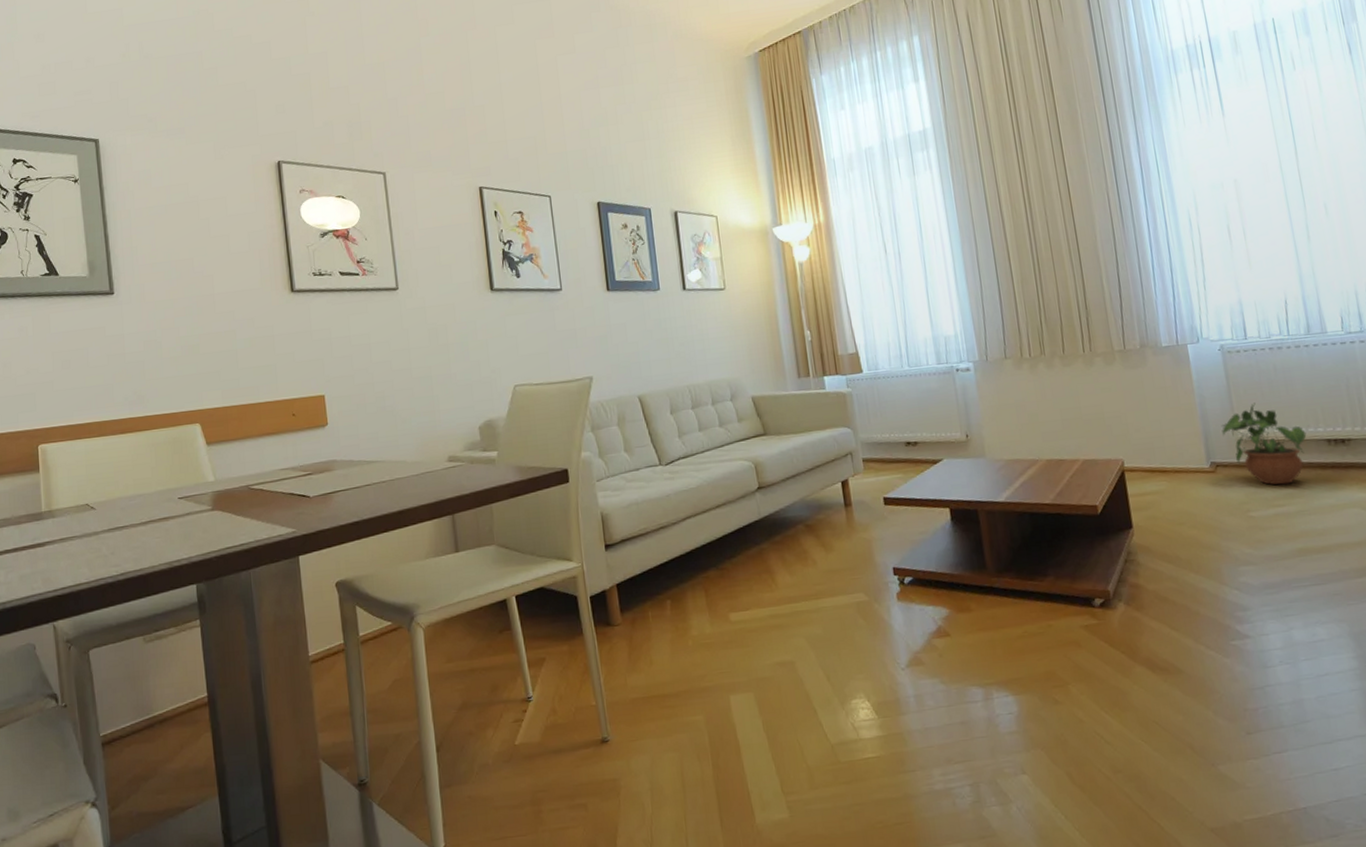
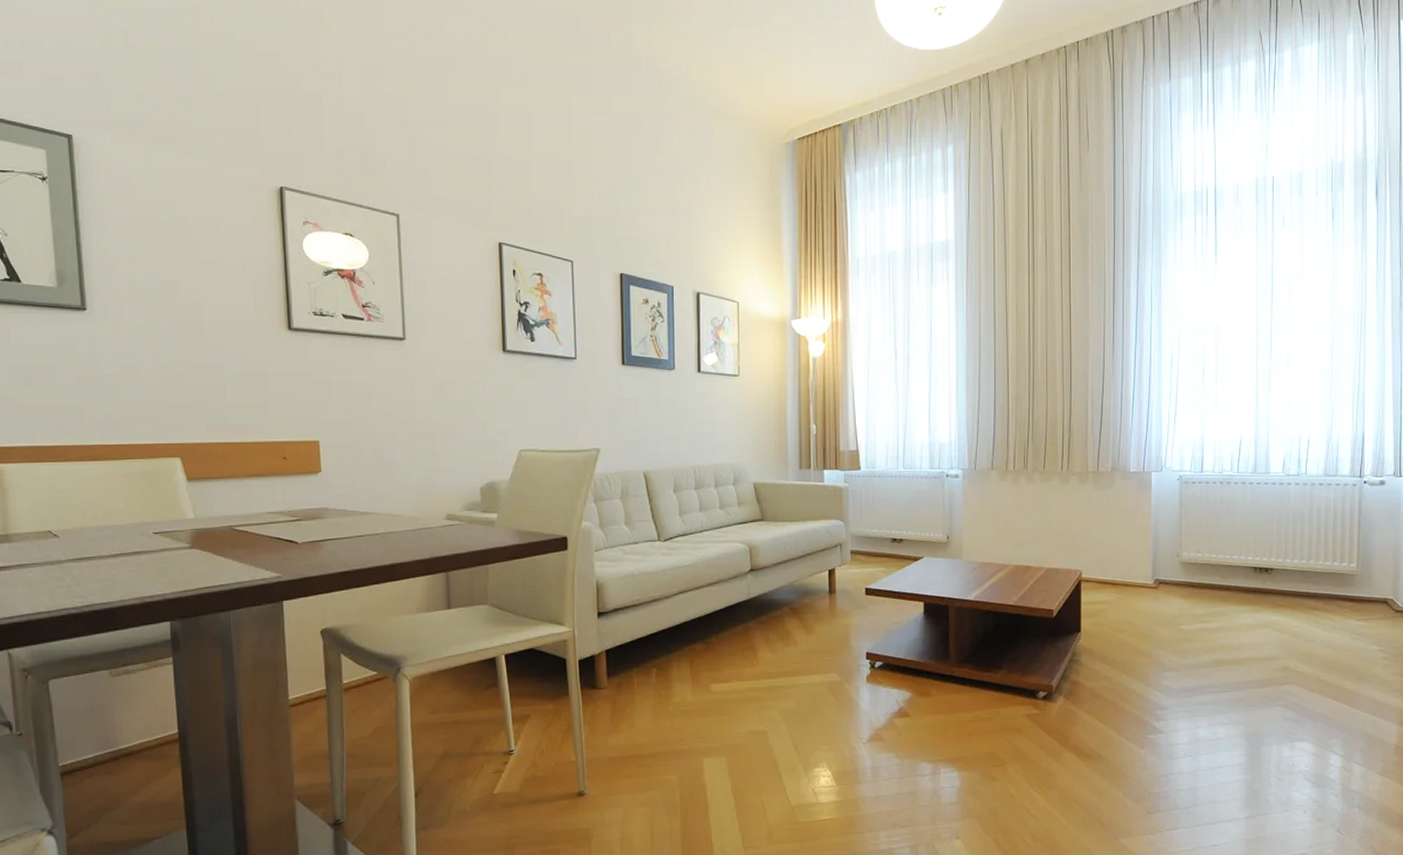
potted plant: present [1221,402,1307,485] -> none [1169,529,1238,604]

